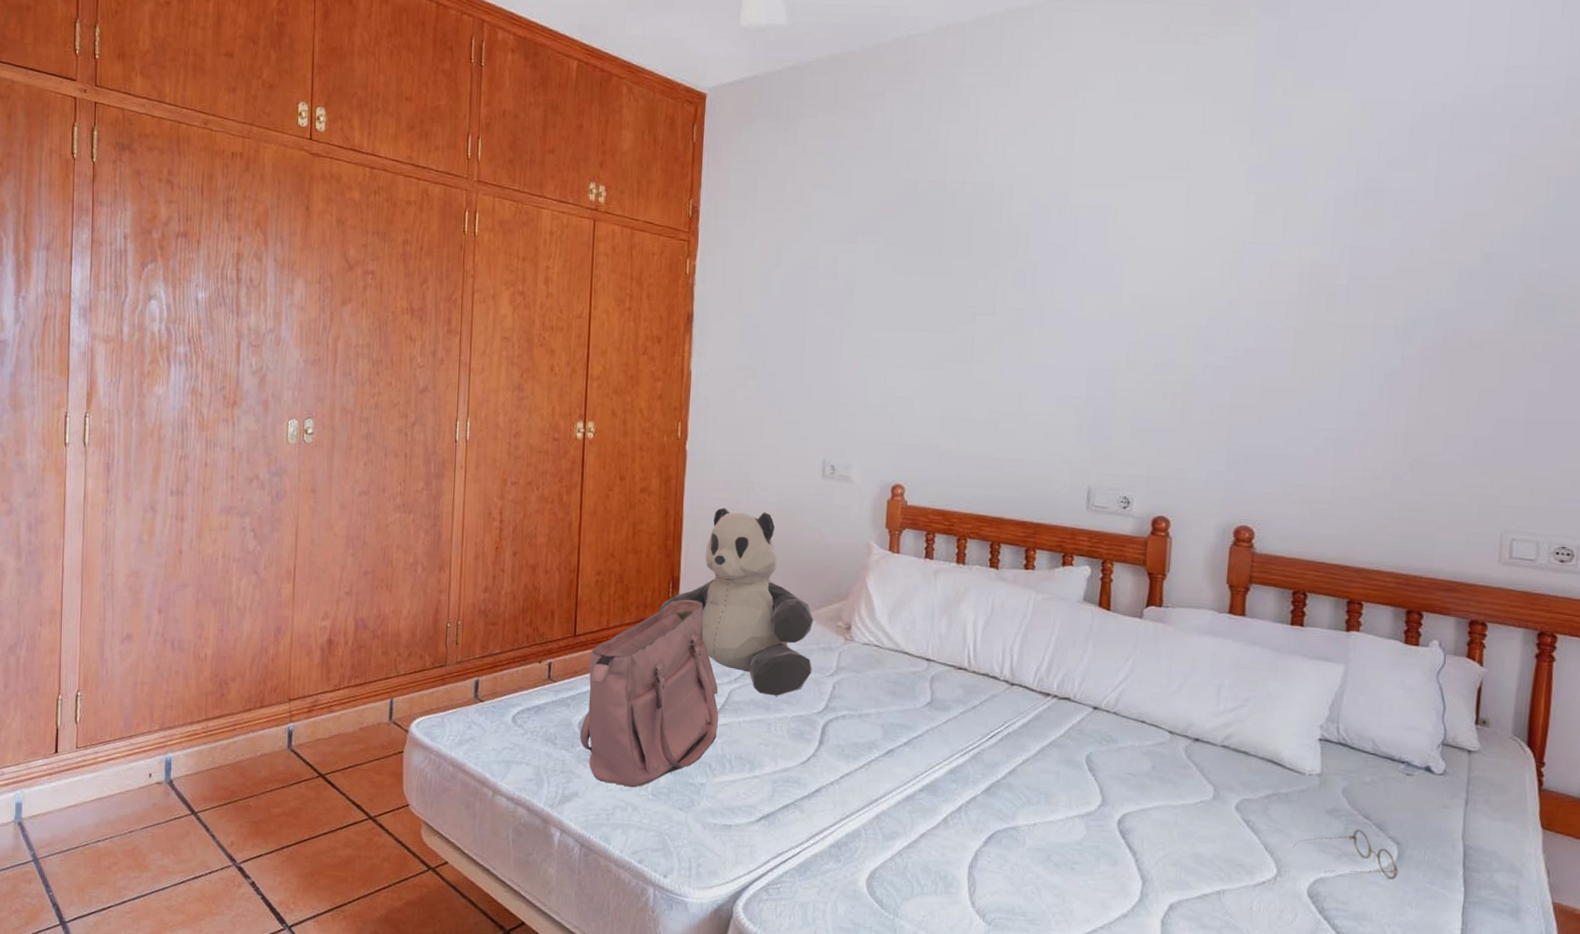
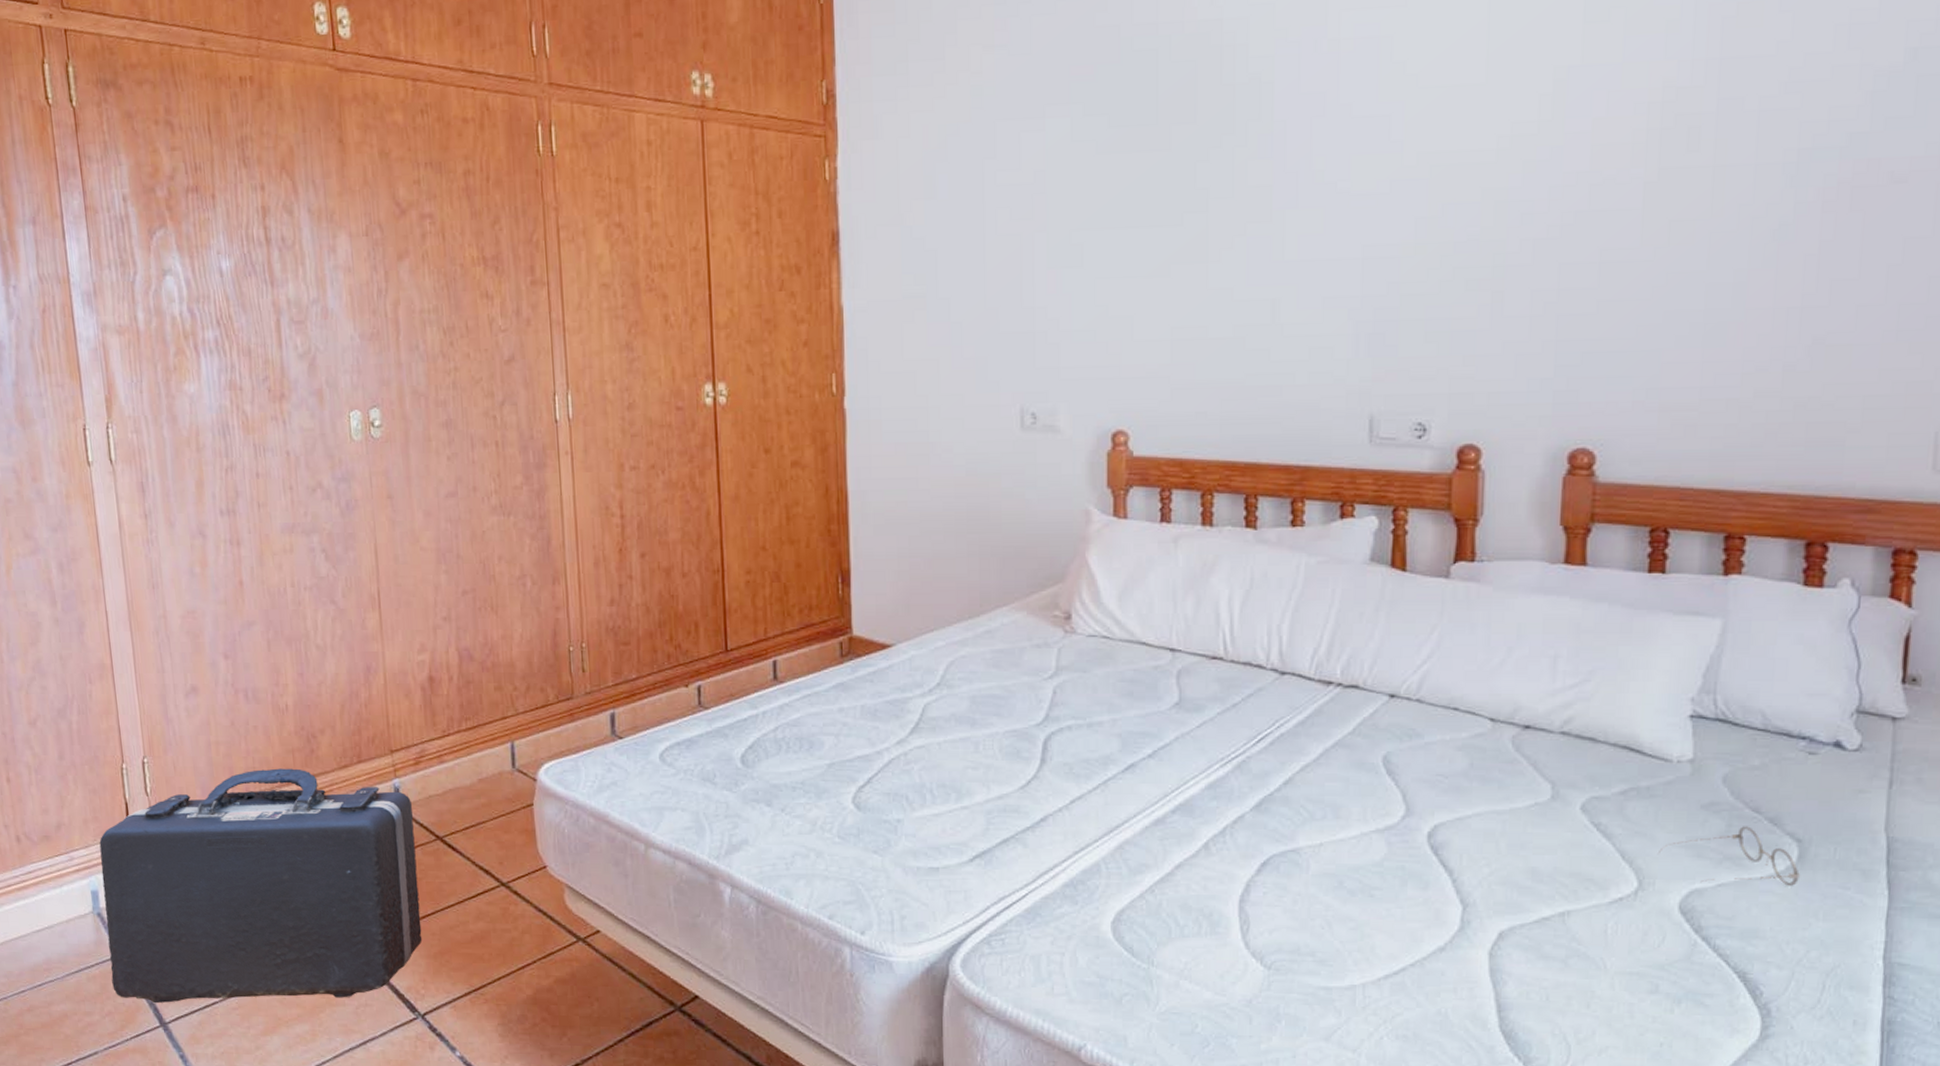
suitcase: none [23,707,301,908] -> present [99,768,423,1004]
shoulder bag: present [580,599,719,788] -> none [744,596,913,830]
teddy bear: present [657,507,813,696] -> none [826,478,1026,708]

